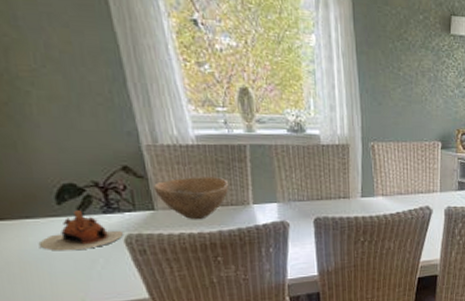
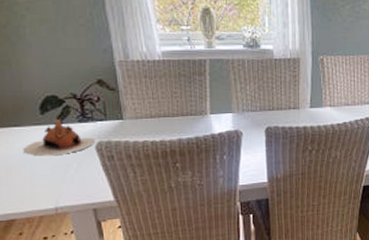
bowl: present [154,177,229,220] -> none [124,89,190,129]

